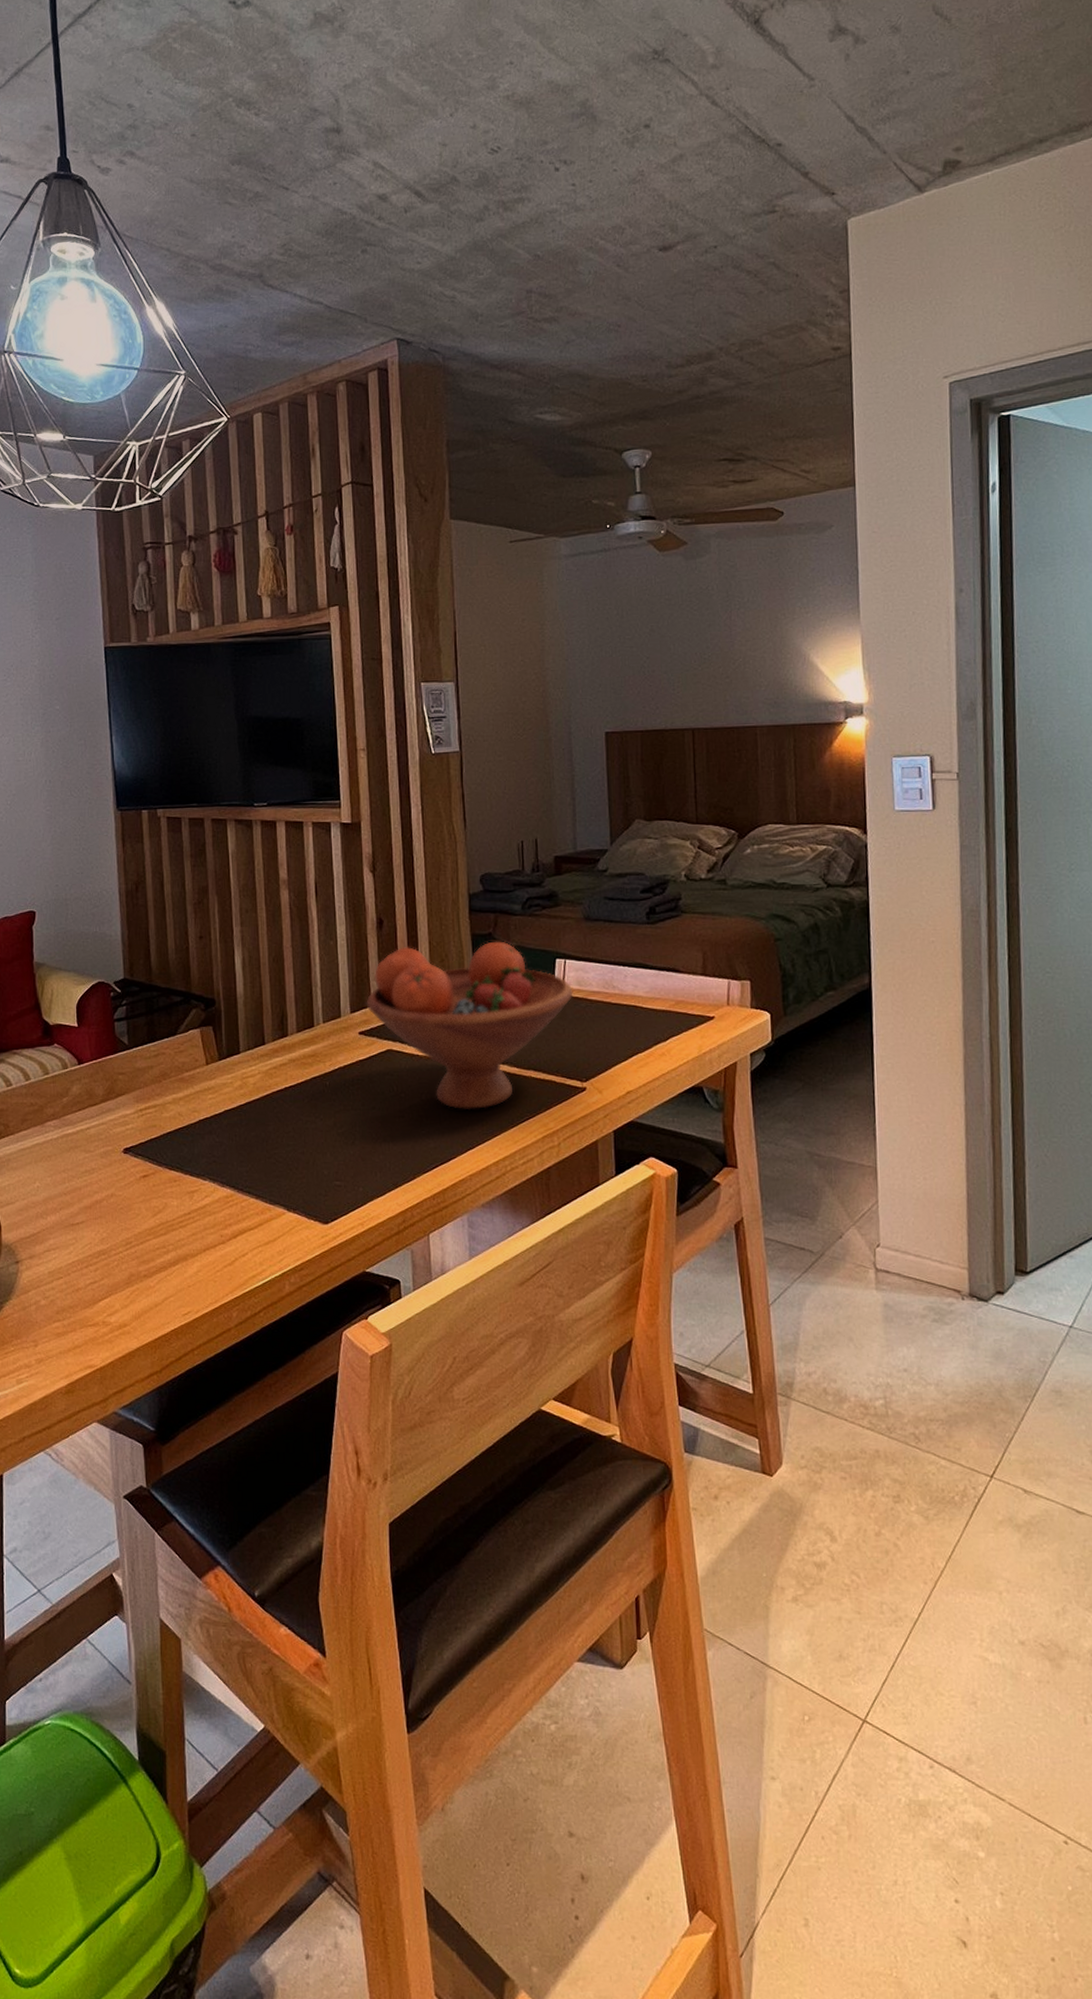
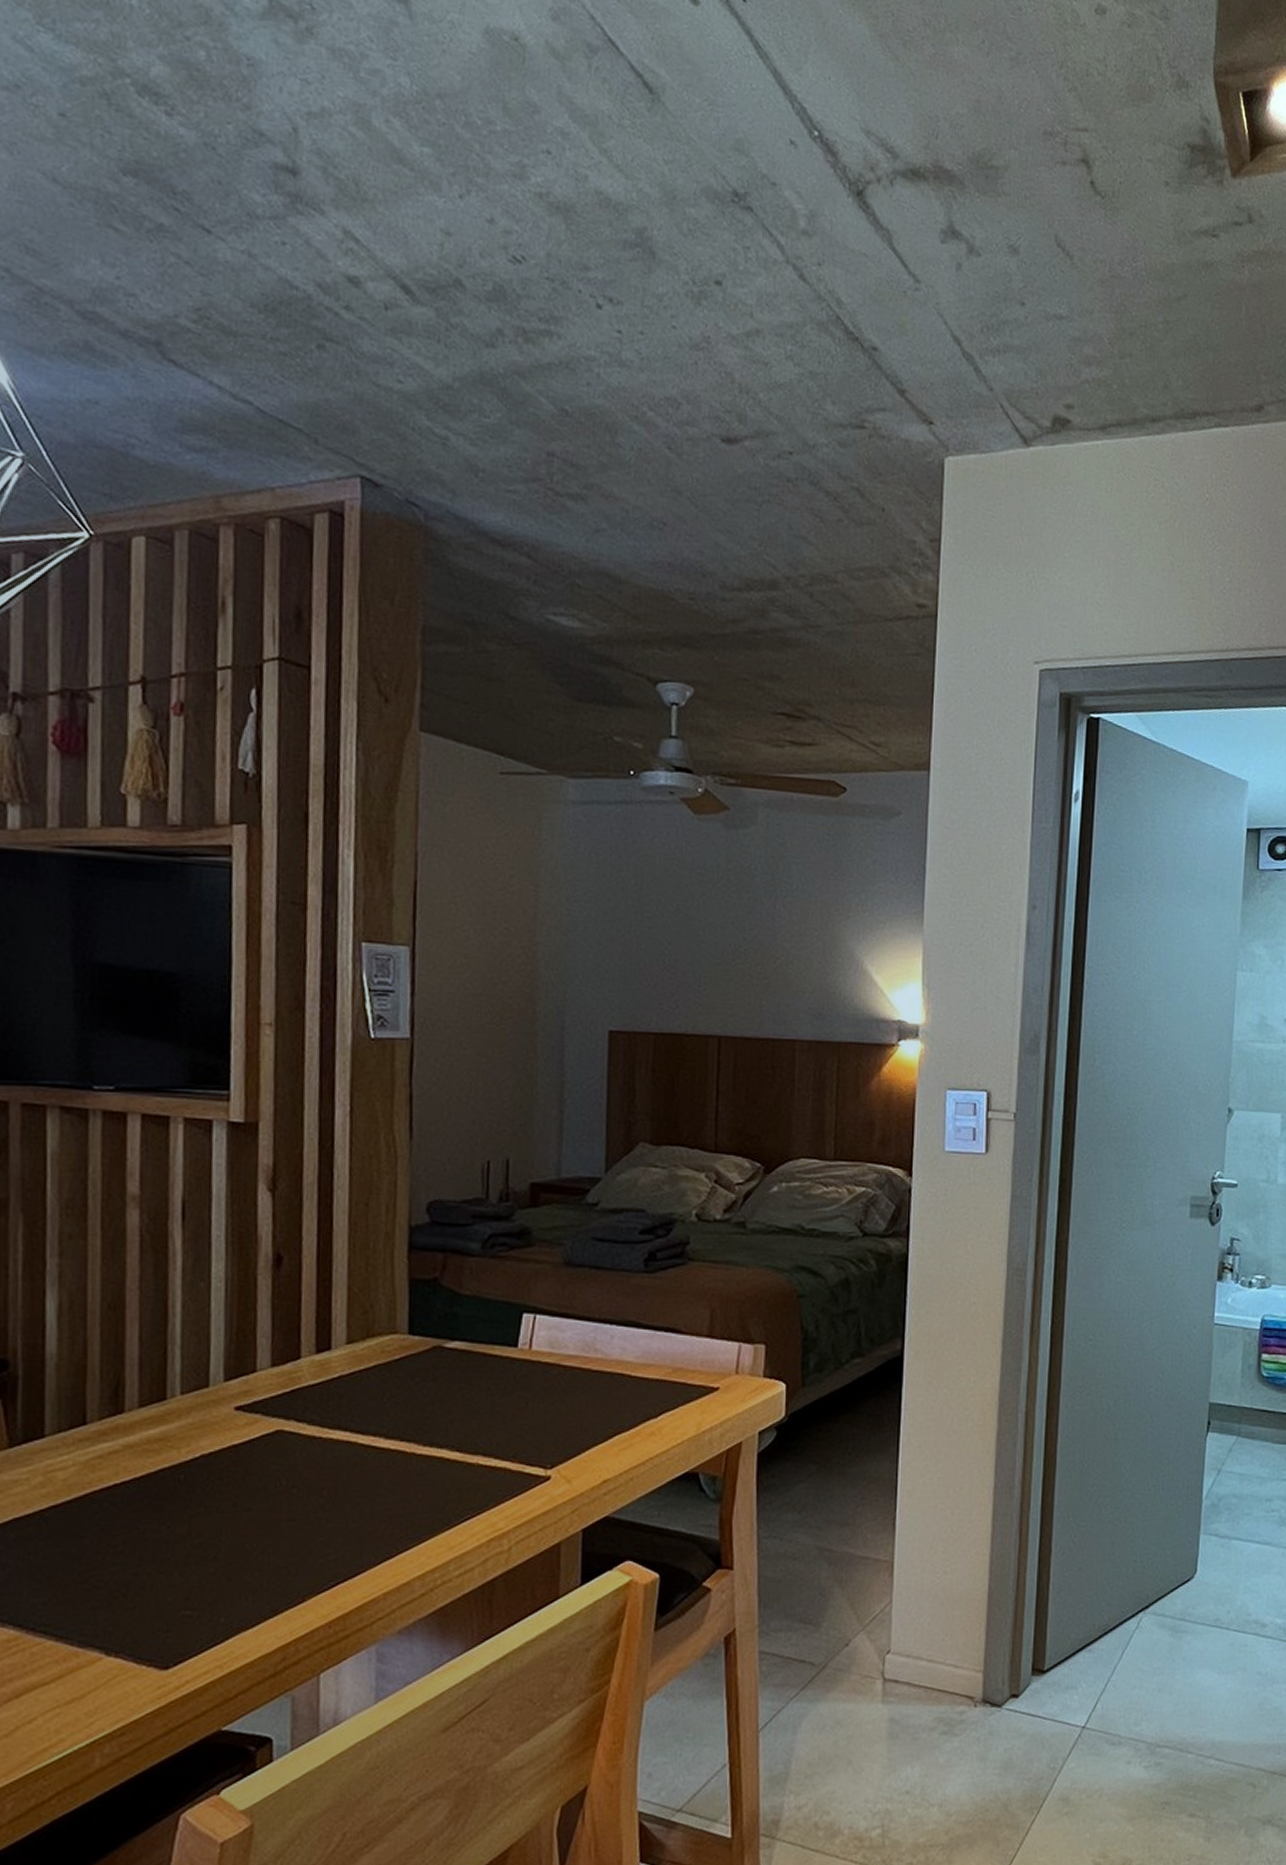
fruit bowl: present [366,941,573,1110] -> none [248,1289,543,1509]

